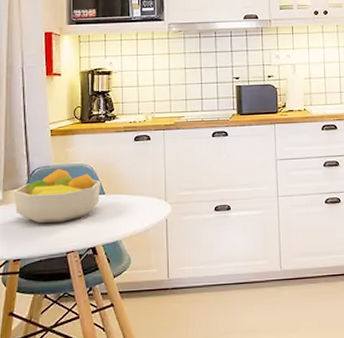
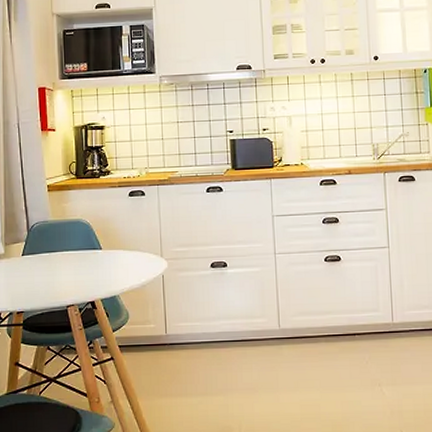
fruit bowl: present [13,168,101,224] -> none [14,223,98,278]

